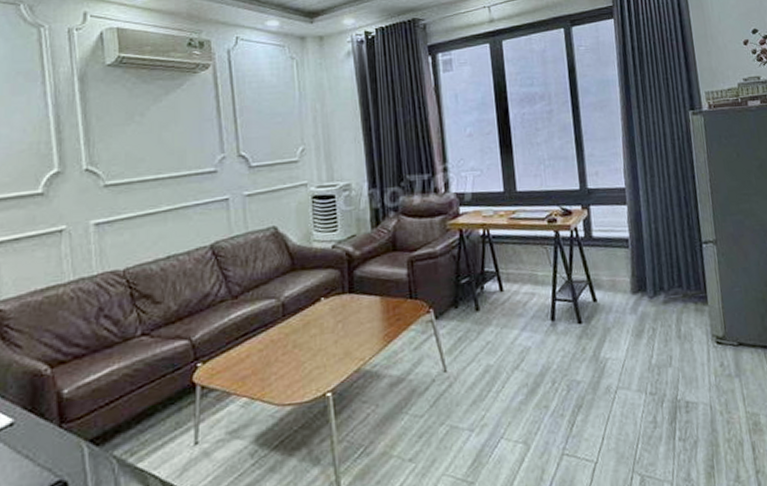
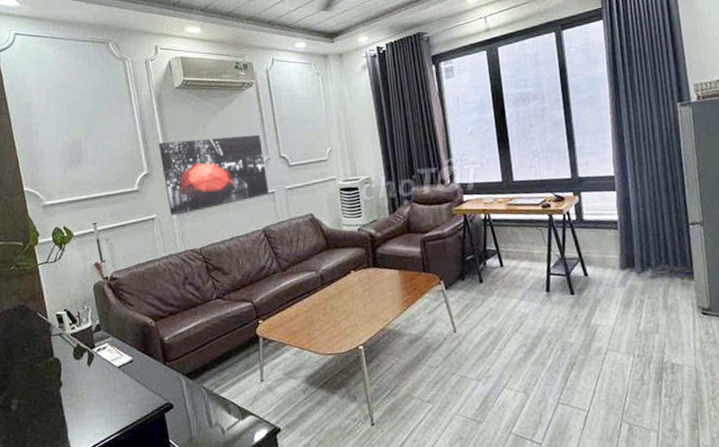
wall art: none [77,127,222,227] -> present [159,134,270,216]

